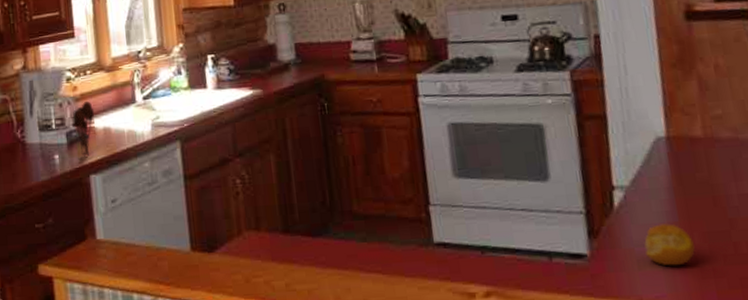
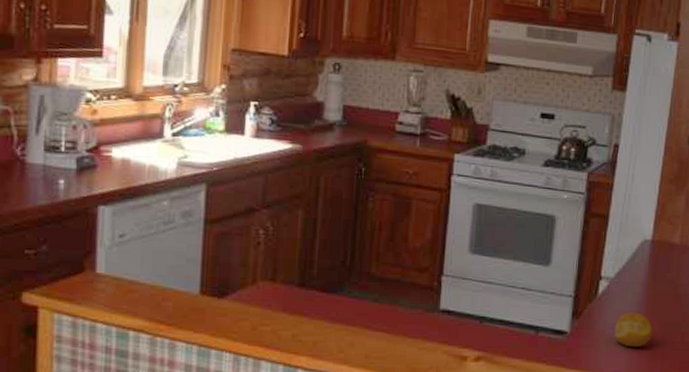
utensil holder: present [72,100,95,156] -> none [86,127,114,185]

